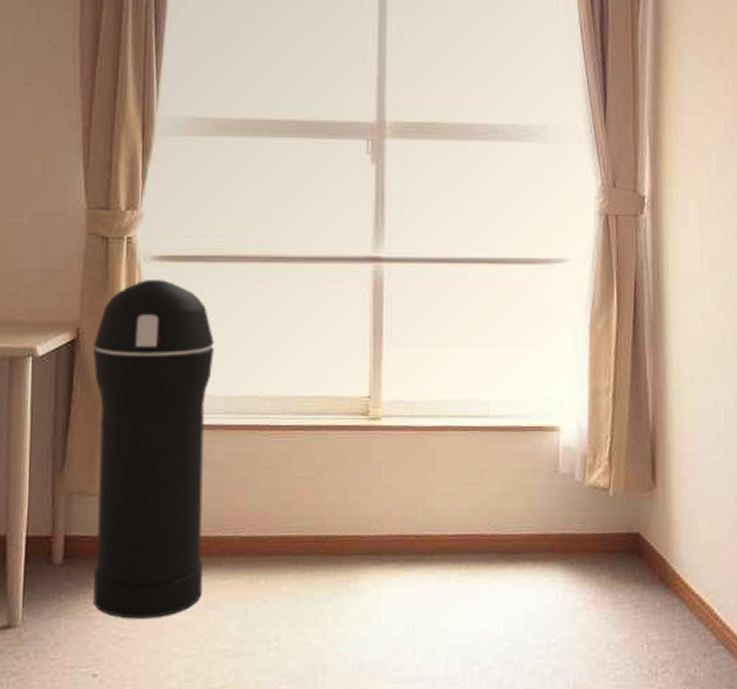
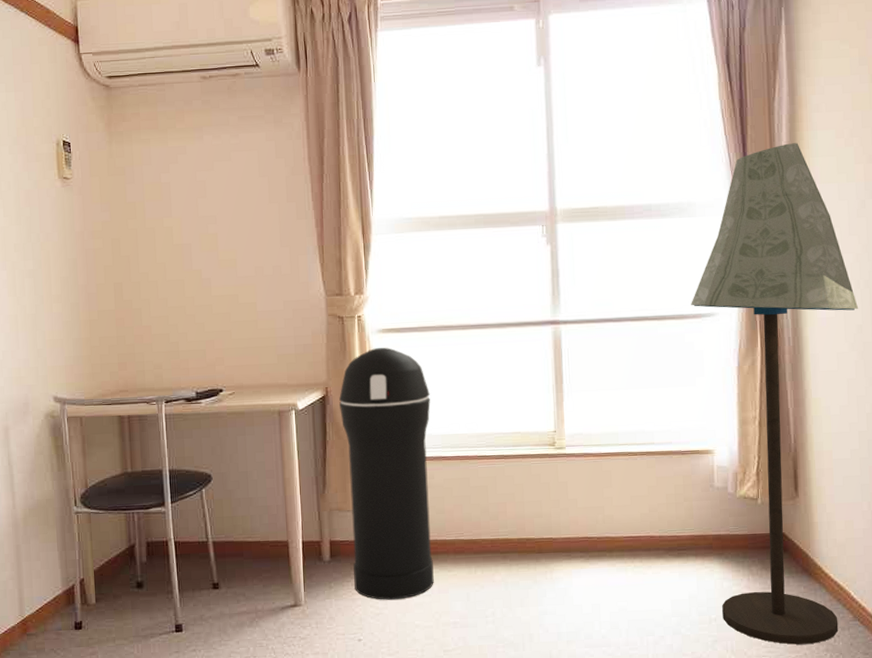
floor lamp: none [539,67,725,676] -> present [691,143,858,645]

